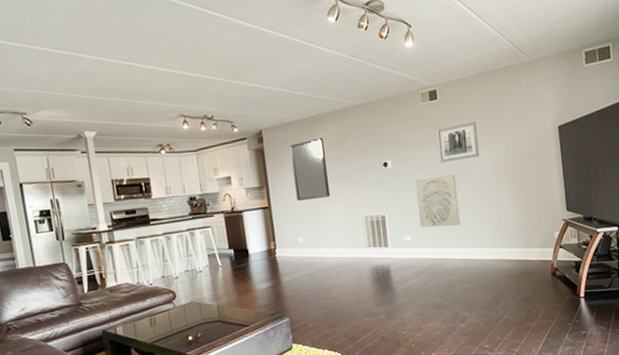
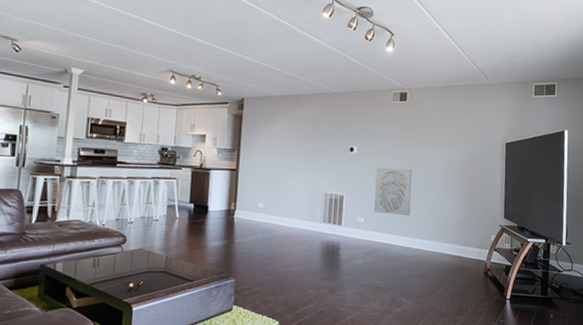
home mirror: present [290,137,331,202] -> none [265,114,299,170]
wall art: present [436,121,480,163] -> none [400,125,437,158]

